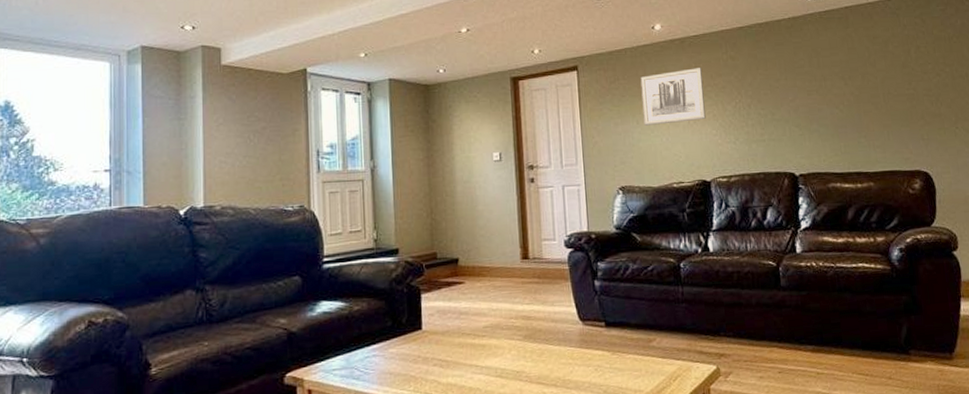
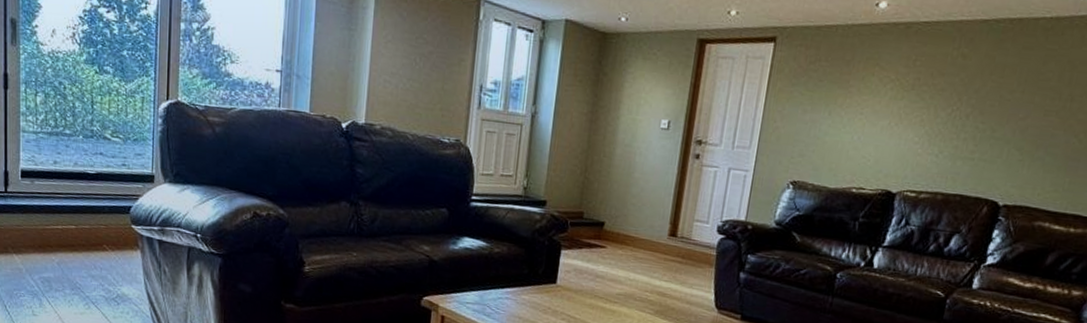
wall art: present [640,68,706,126] -> none [836,60,922,123]

